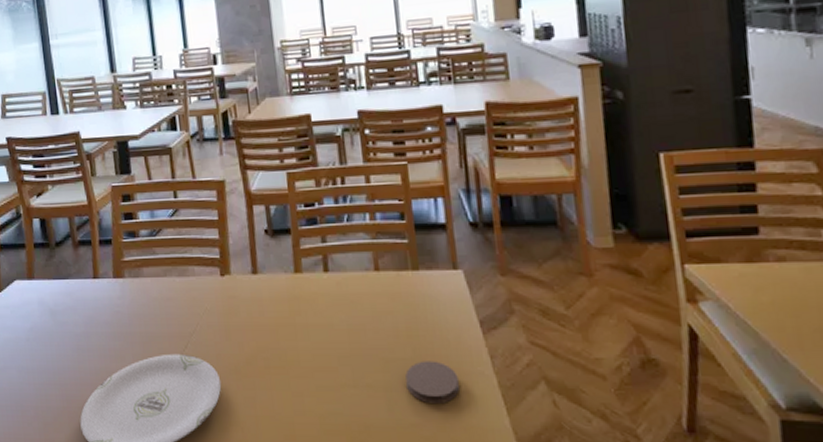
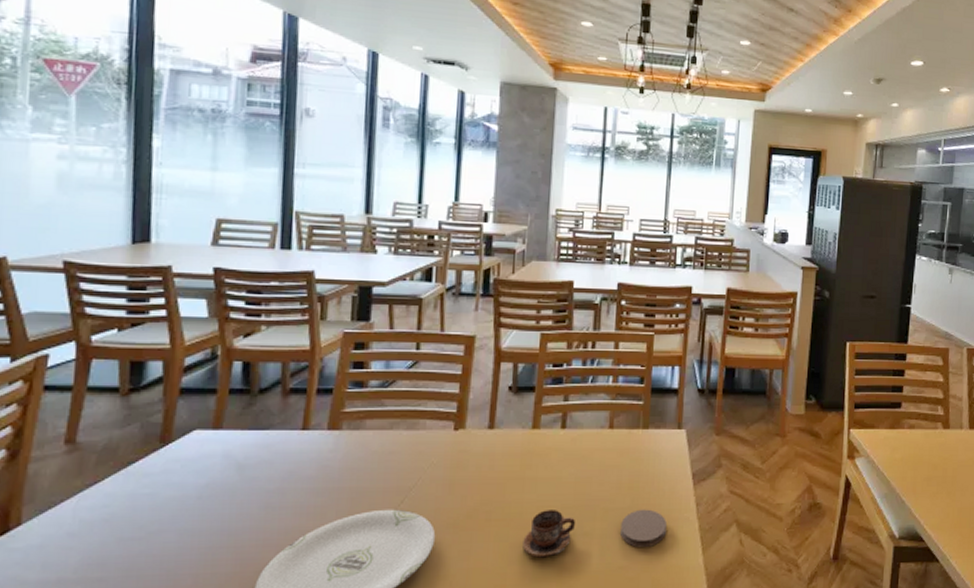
cup: none [304,359,356,411] -> present [523,510,575,559]

